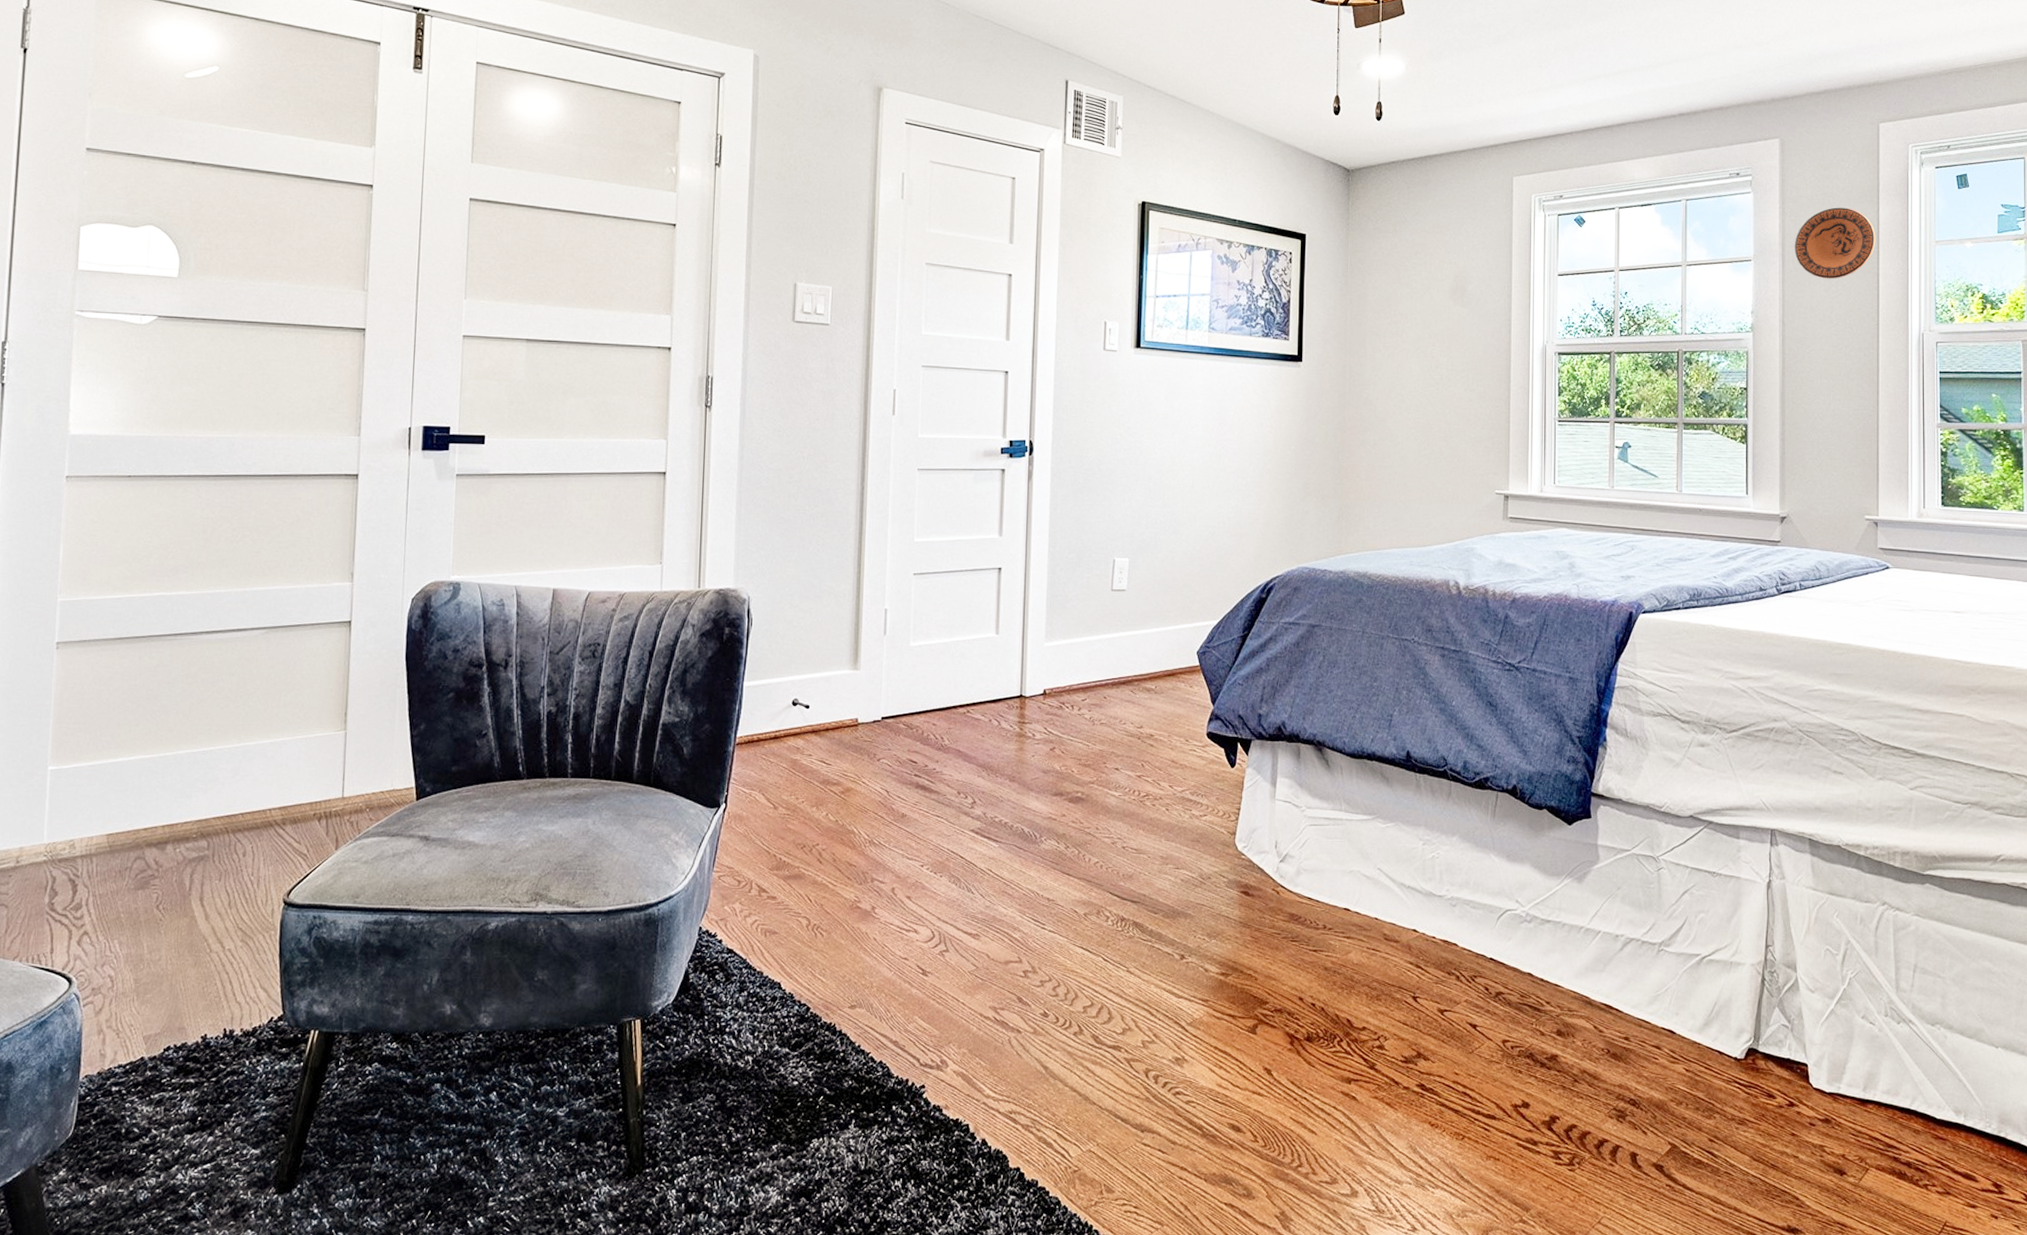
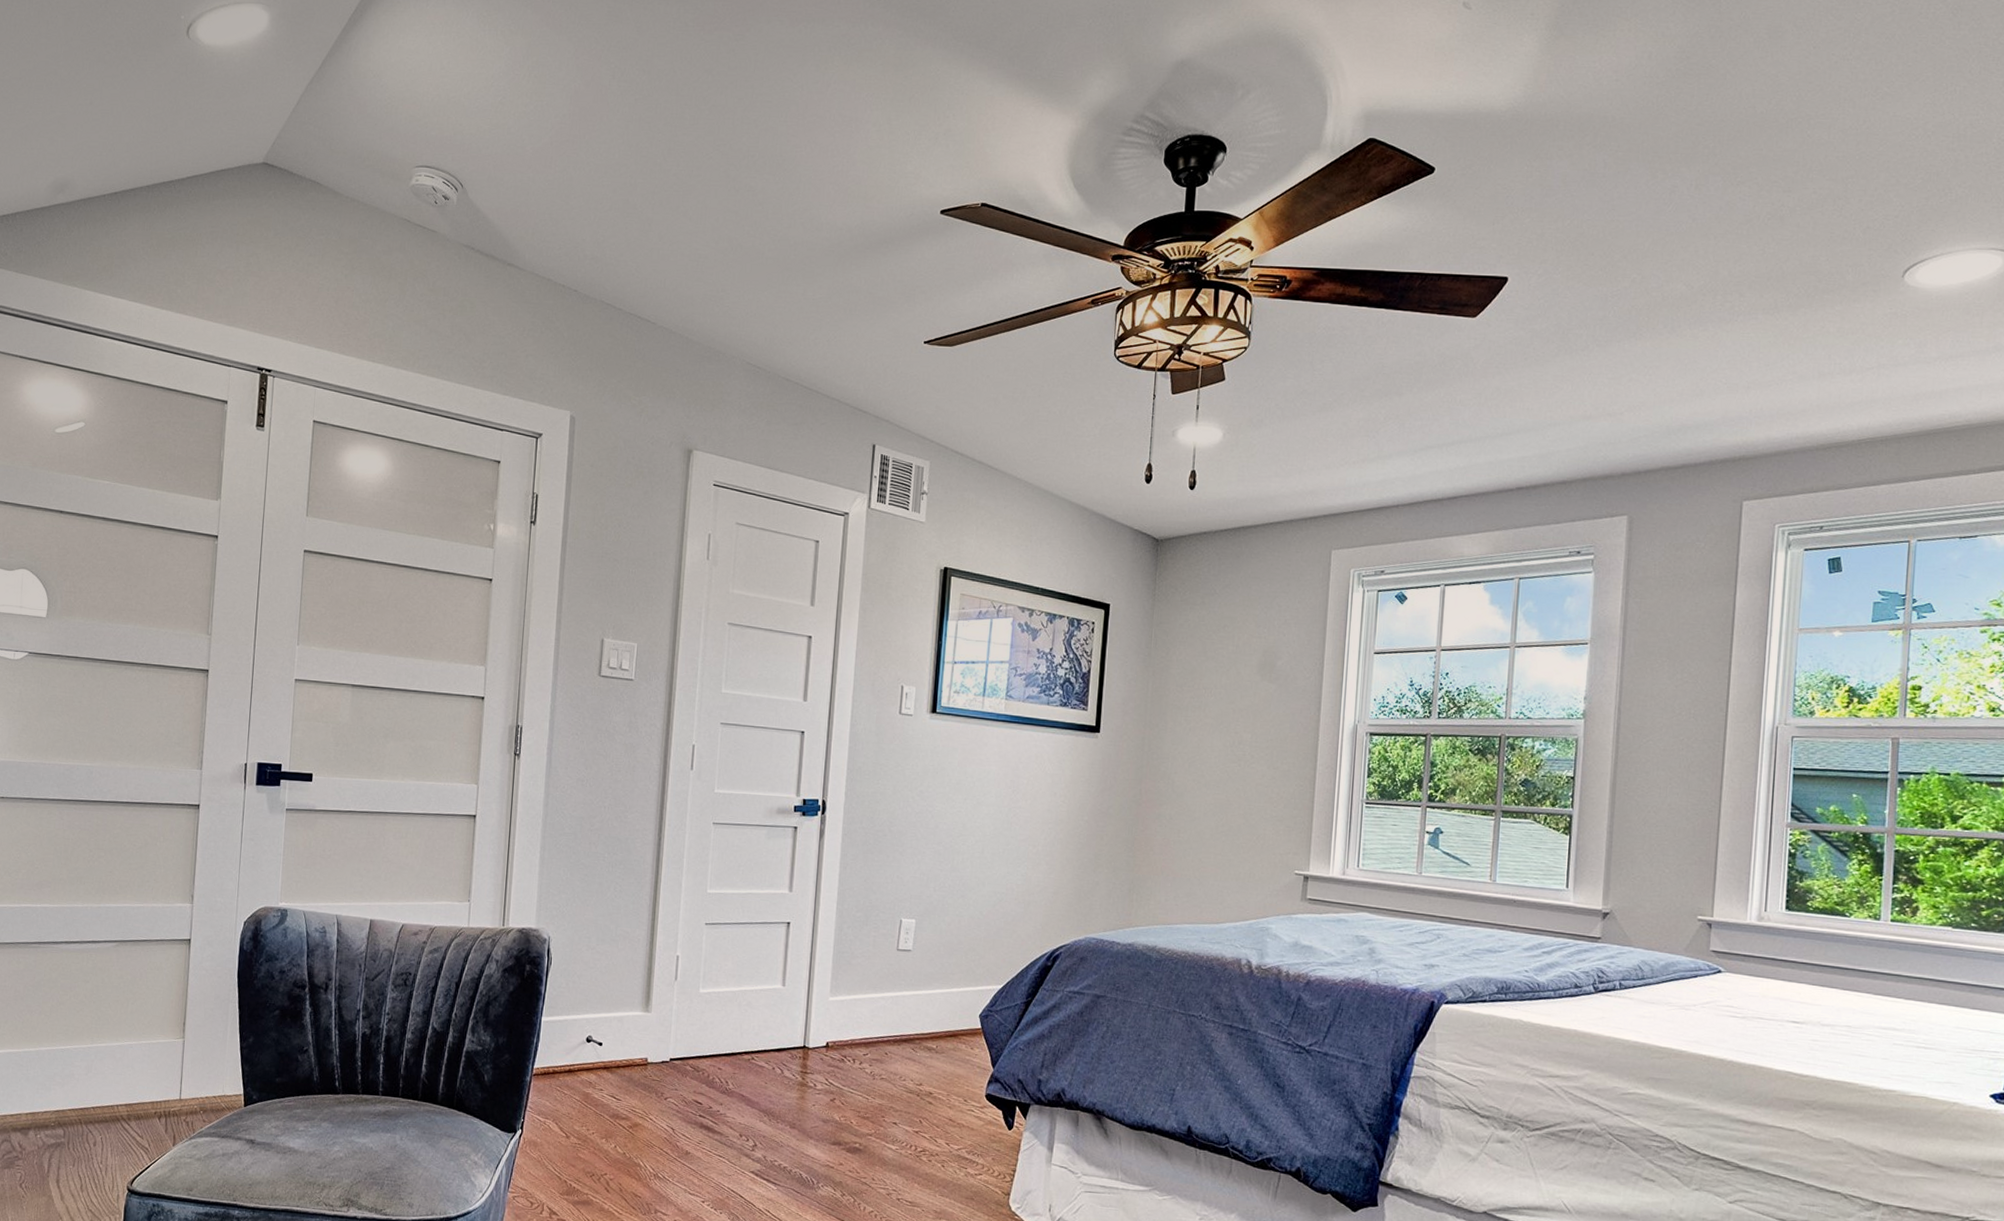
decorative plate: present [1794,207,1876,279] -> none [1636,590,1731,666]

